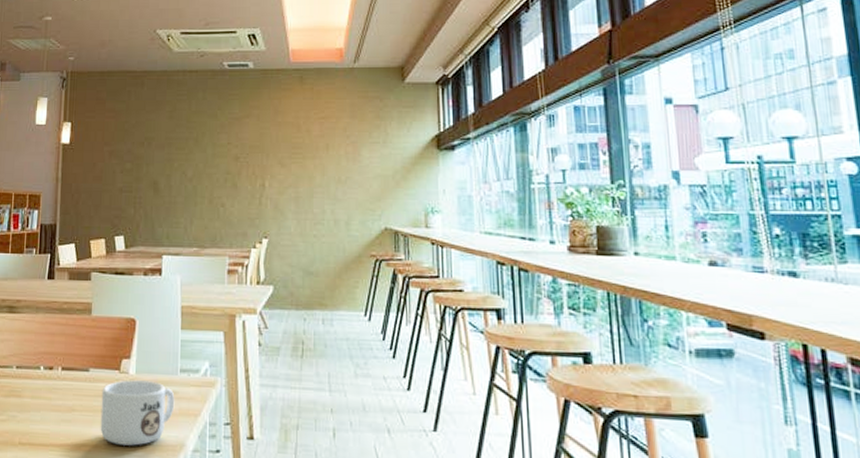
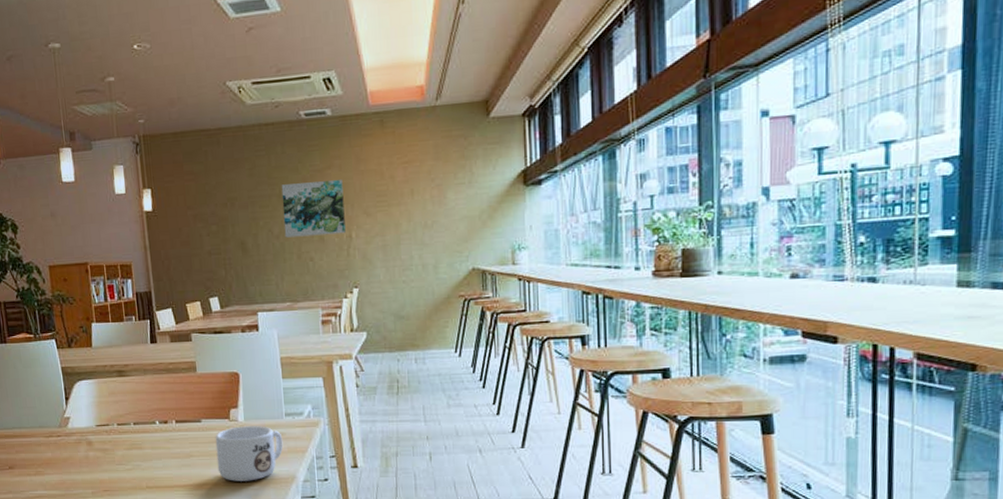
wall art: none [198,129,260,182] -> present [281,180,346,238]

